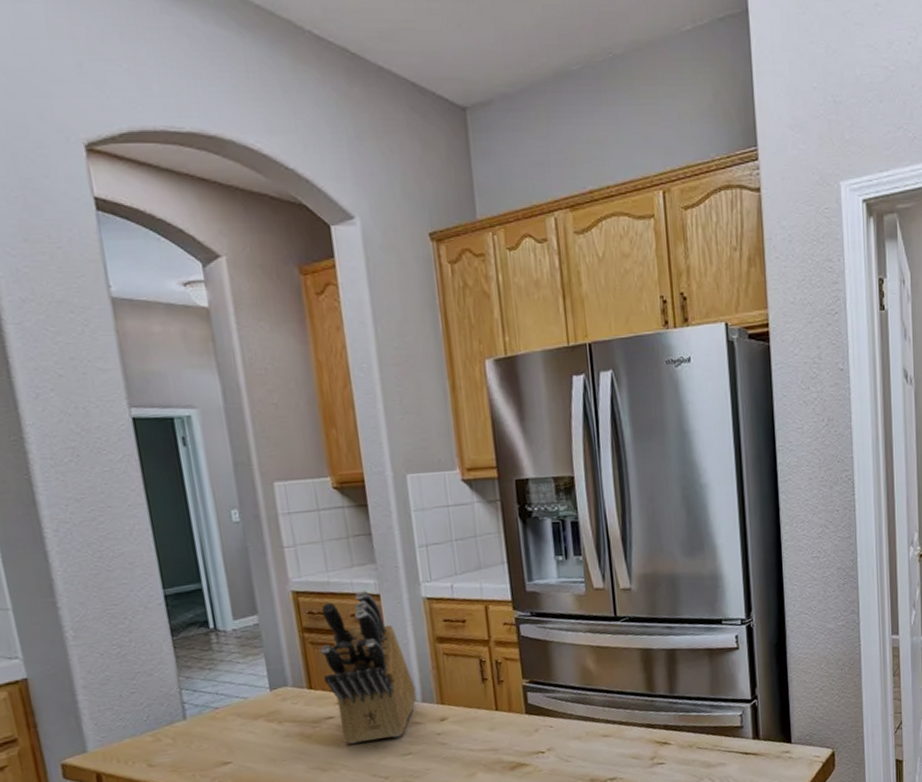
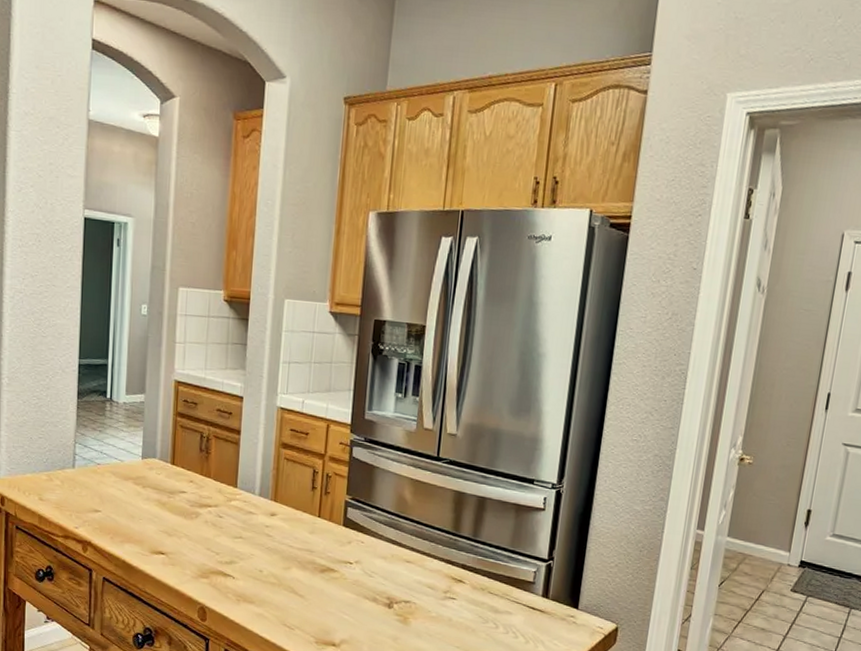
knife block: present [320,590,417,745] -> none [185,390,256,522]

